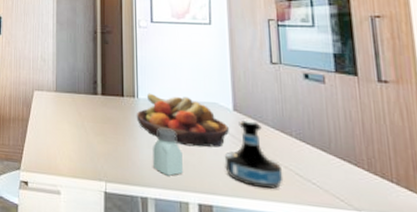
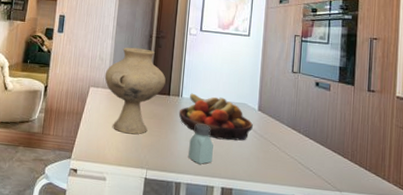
vase: none [48,45,117,142] -> present [104,47,166,135]
tequila bottle: present [224,119,284,189] -> none [246,118,290,175]

